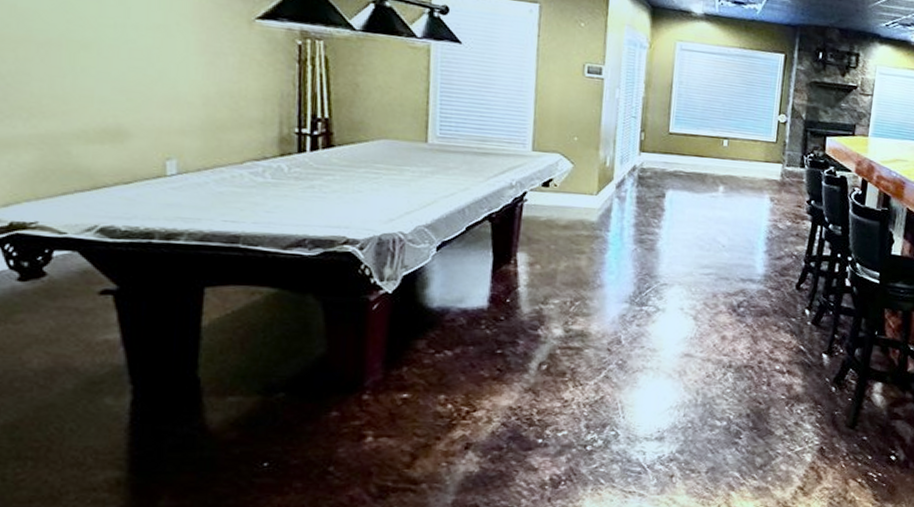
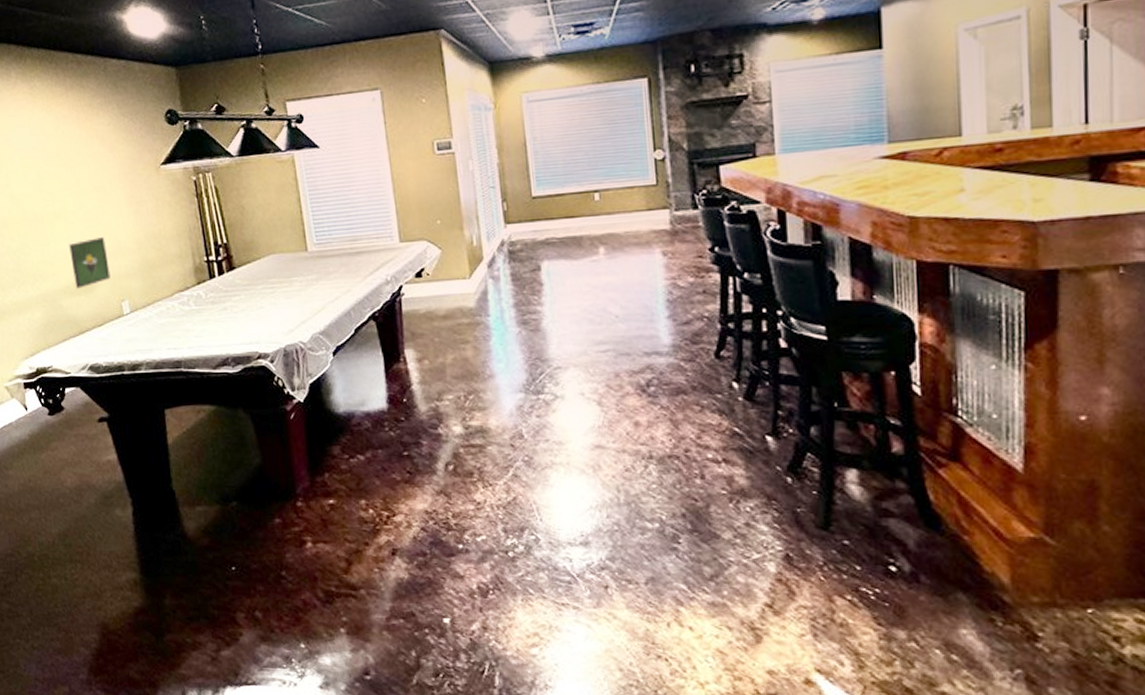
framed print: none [96,81,156,137] -> present [69,237,111,289]

